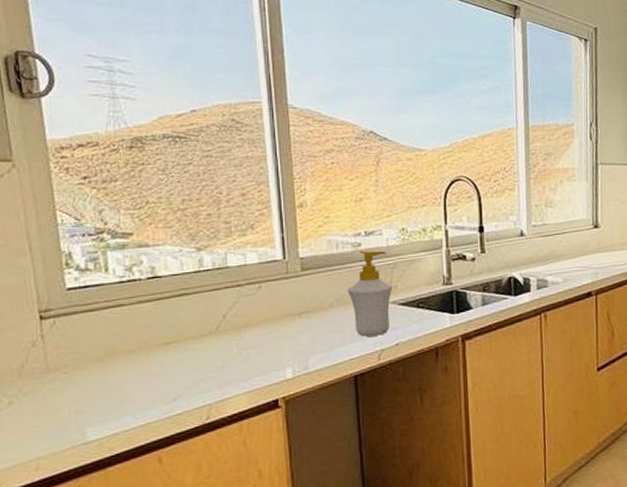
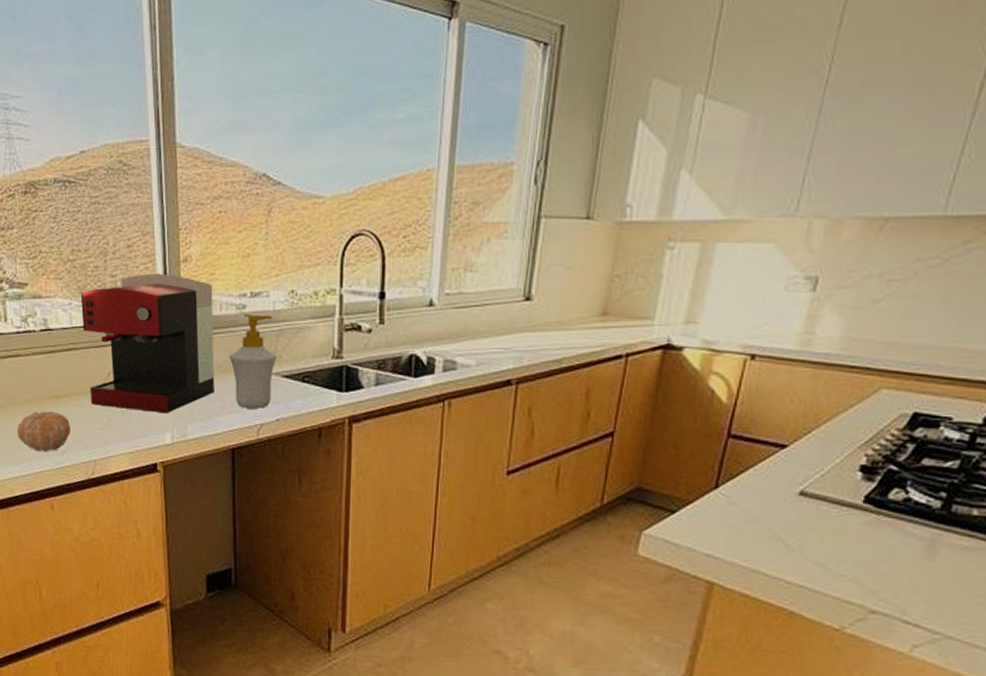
fruit: none [118,359,182,403] -> present [16,411,70,452]
coffee maker: none [192,218,334,349] -> present [80,273,215,414]

